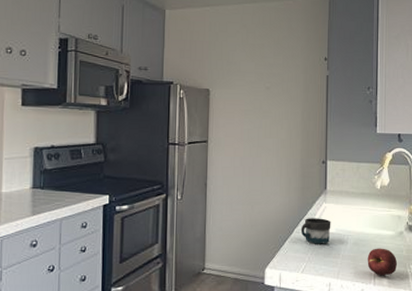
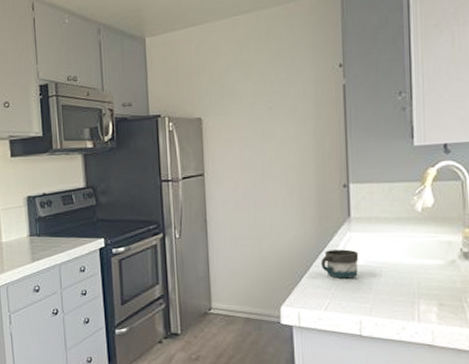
apple: present [367,248,398,276] -> none [408,280,450,312]

